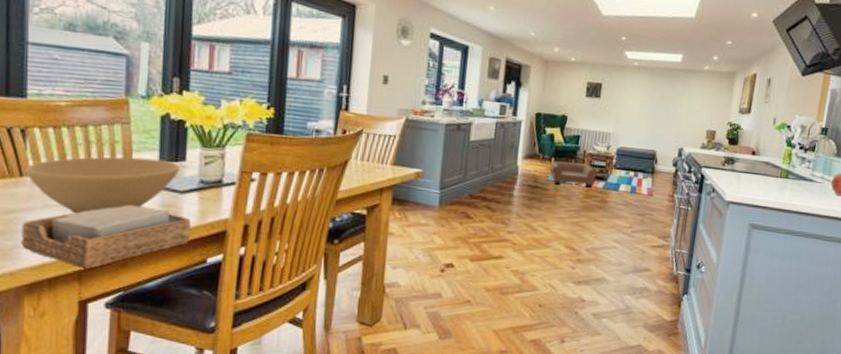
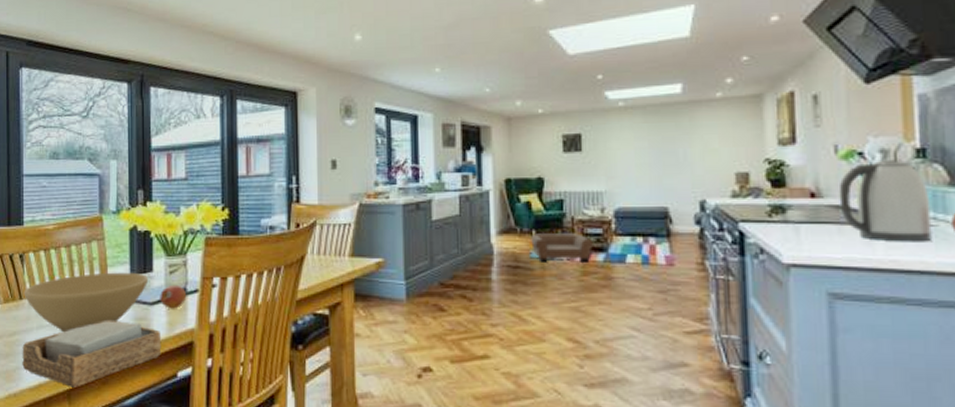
fruit: none [192,175,222,199] -> present [160,284,186,309]
kettle: none [768,133,823,194] -> present [838,159,933,242]

